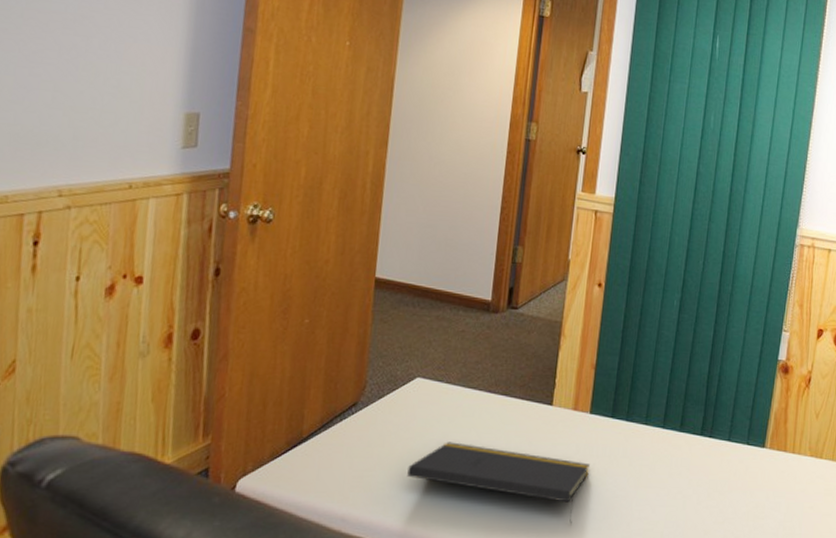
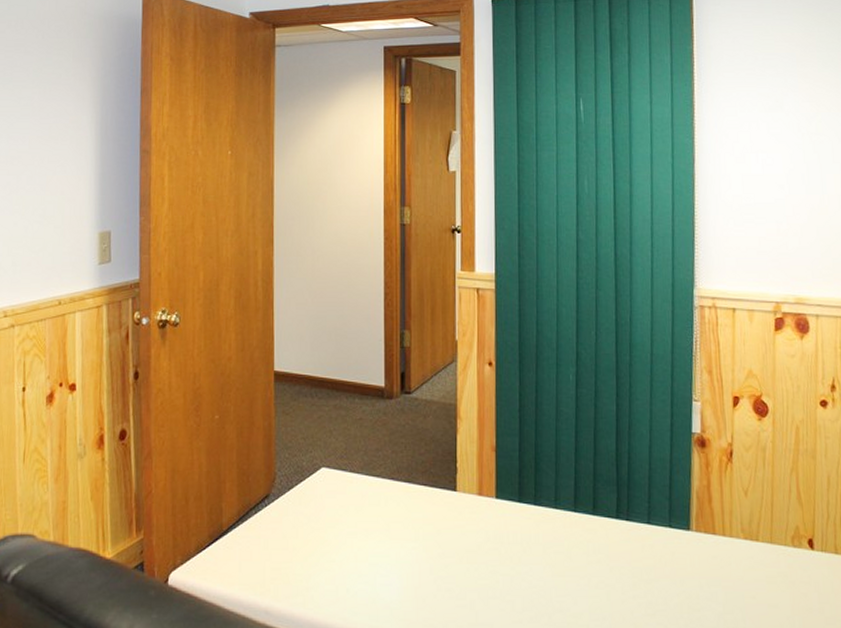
notepad: present [407,442,590,524] -> none [322,531,502,617]

